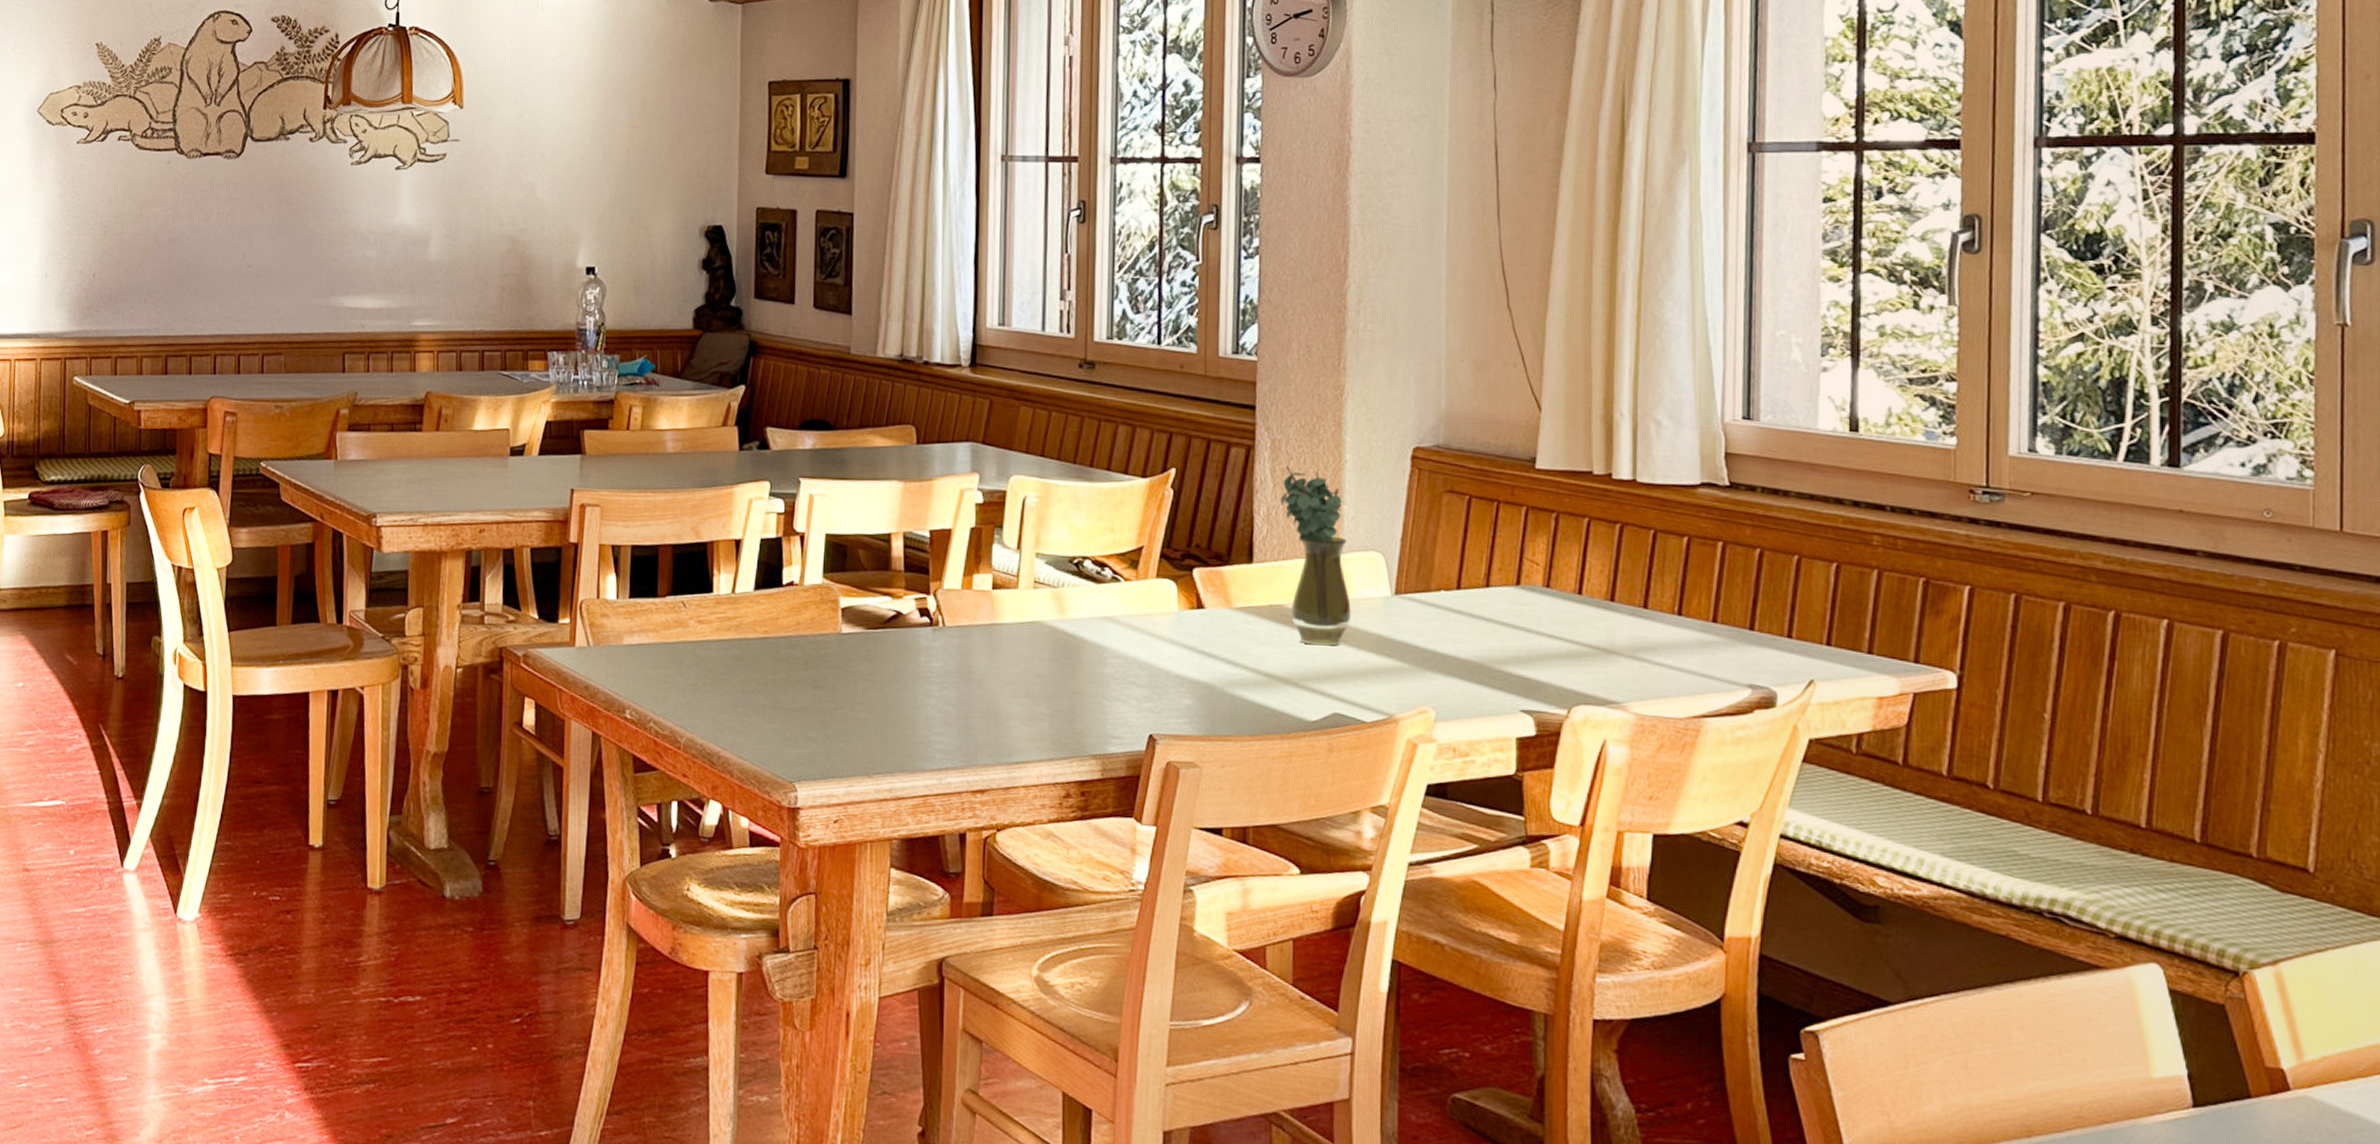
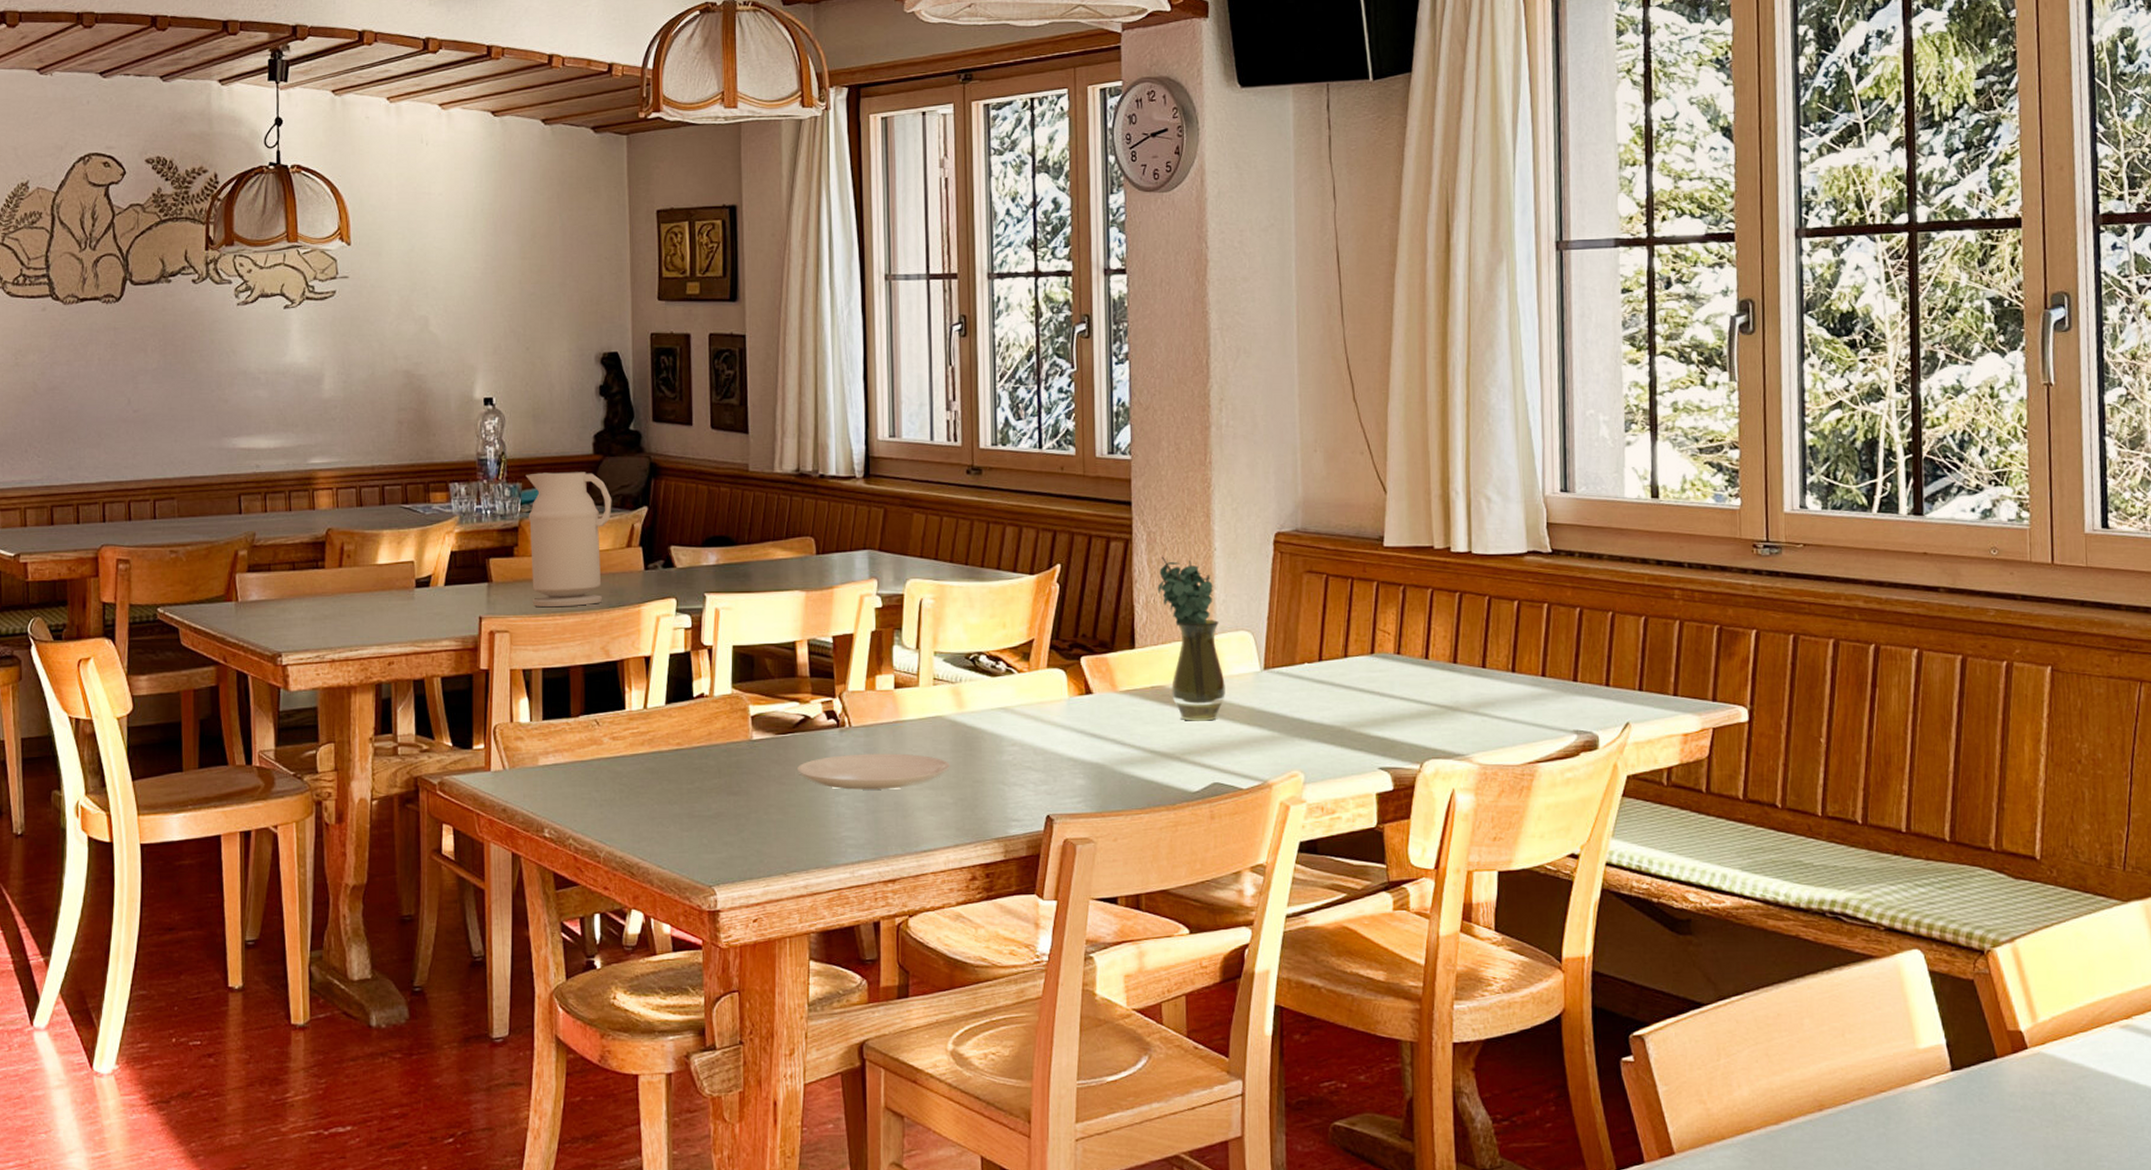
water jug: none [624,345,710,484] -> present [526,472,612,608]
plate: none [887,655,1048,695] -> present [798,753,950,790]

